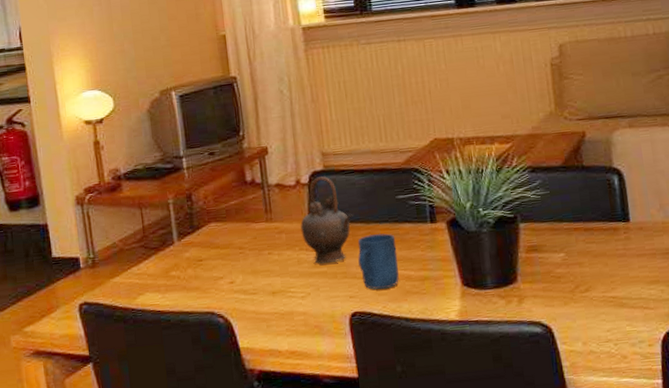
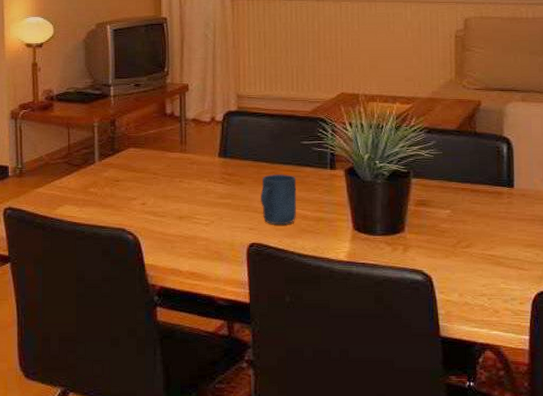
teapot: present [300,176,353,264] -> none [211,117,260,196]

